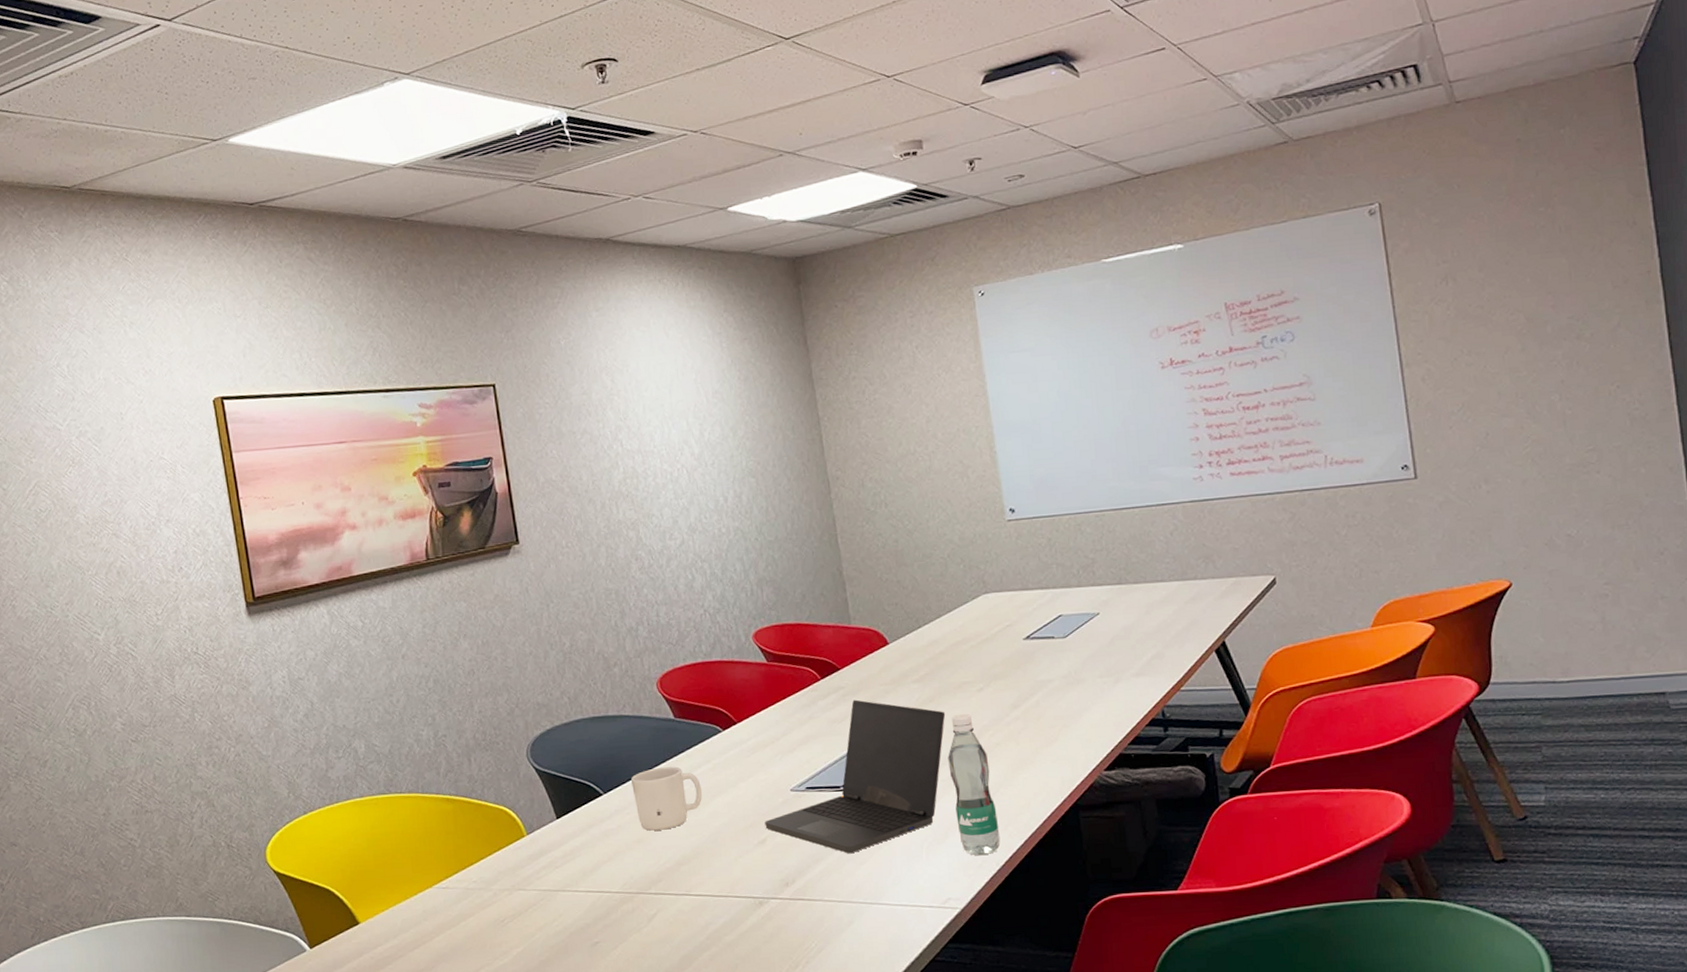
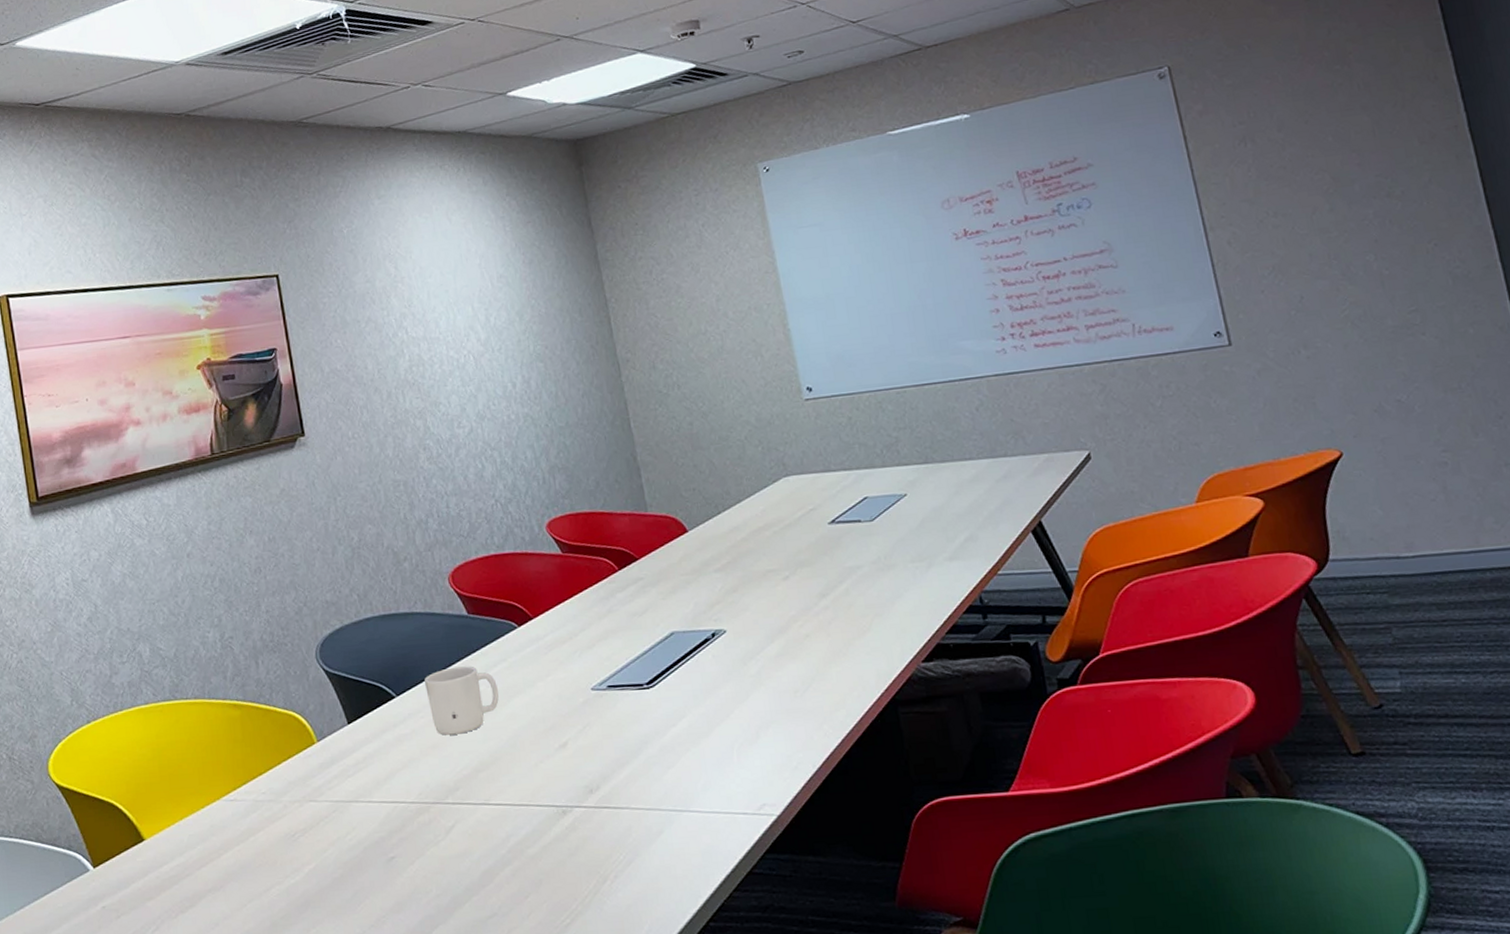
laptop: present [765,699,946,853] -> none [565,591,751,756]
bottle: present [948,714,1001,856] -> none [755,604,816,757]

